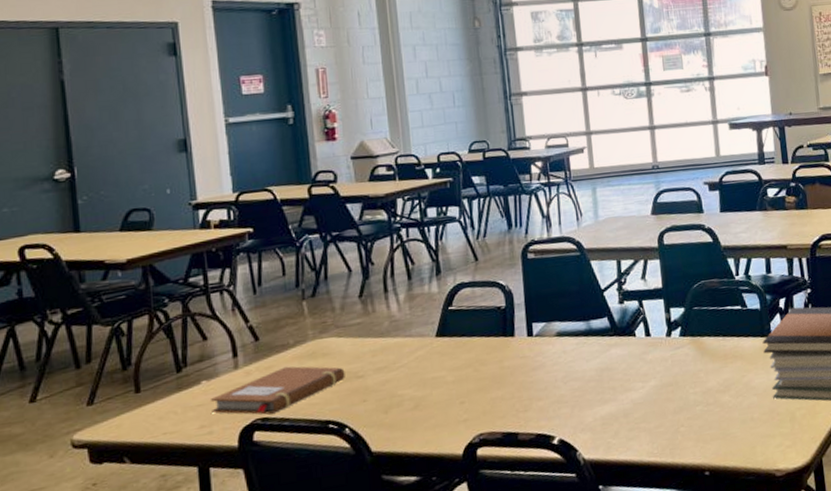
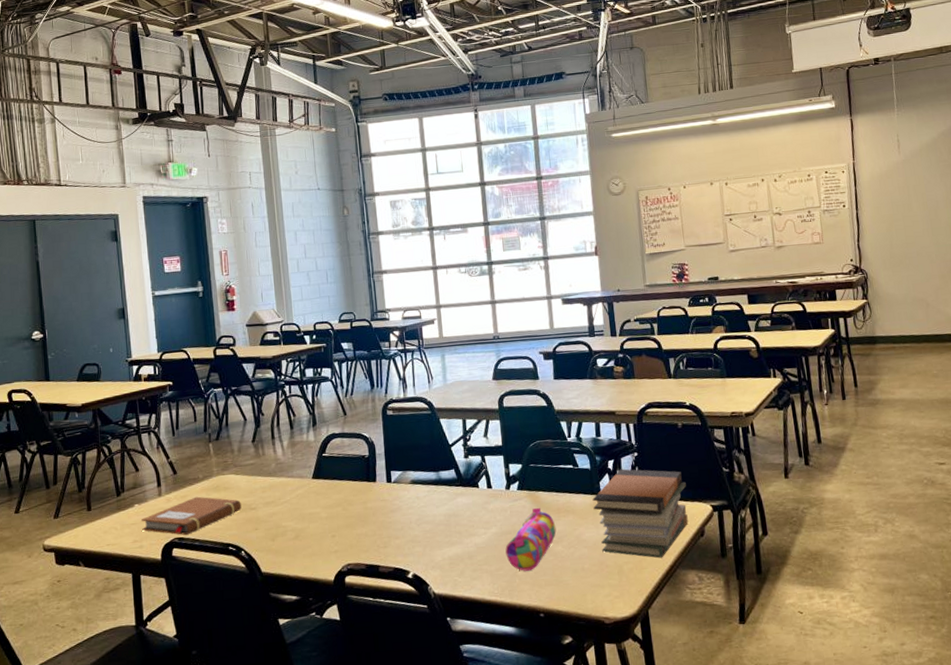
pencil case: none [666,354,723,427] -> present [505,507,557,571]

